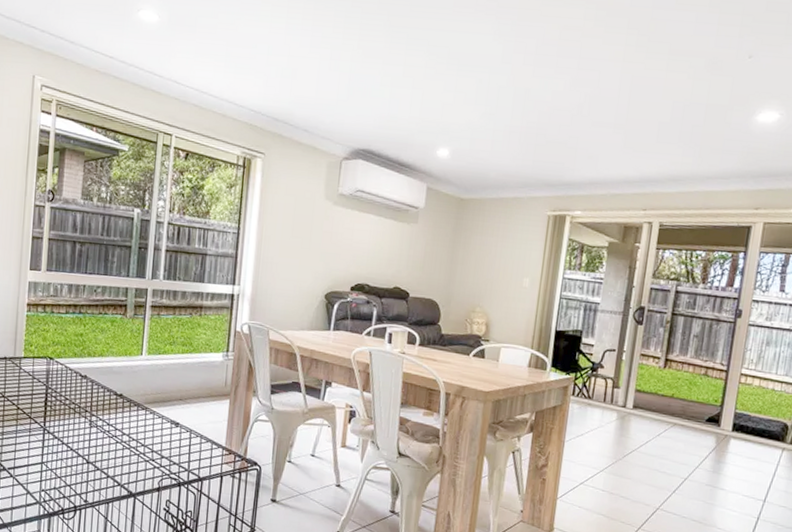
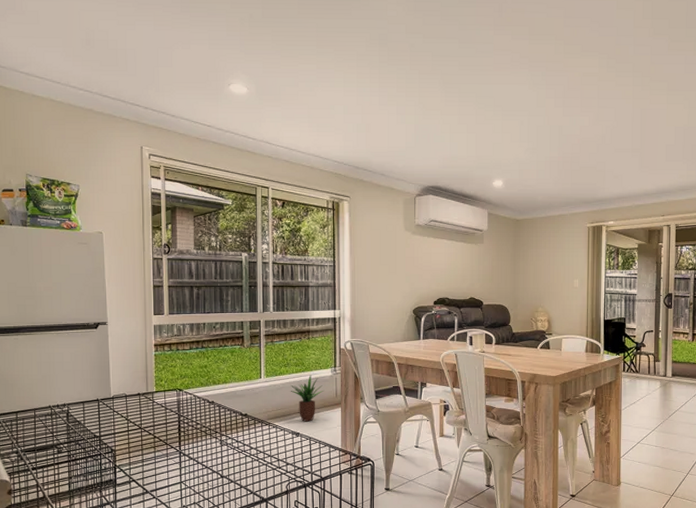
potted plant: none [173,357,212,412] -> present [290,375,324,422]

